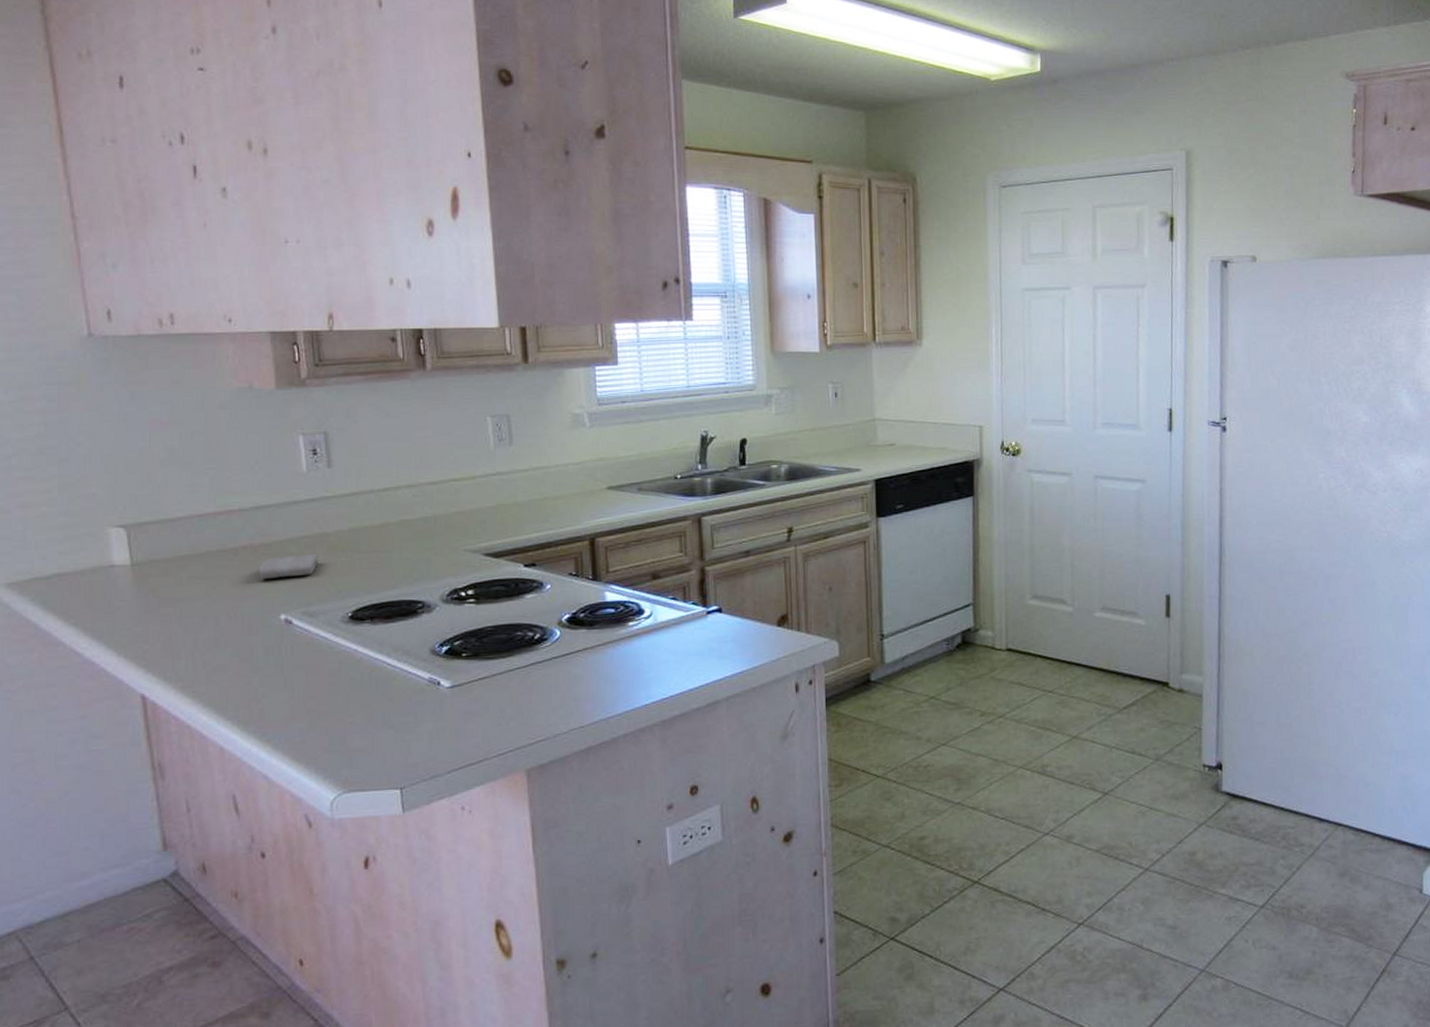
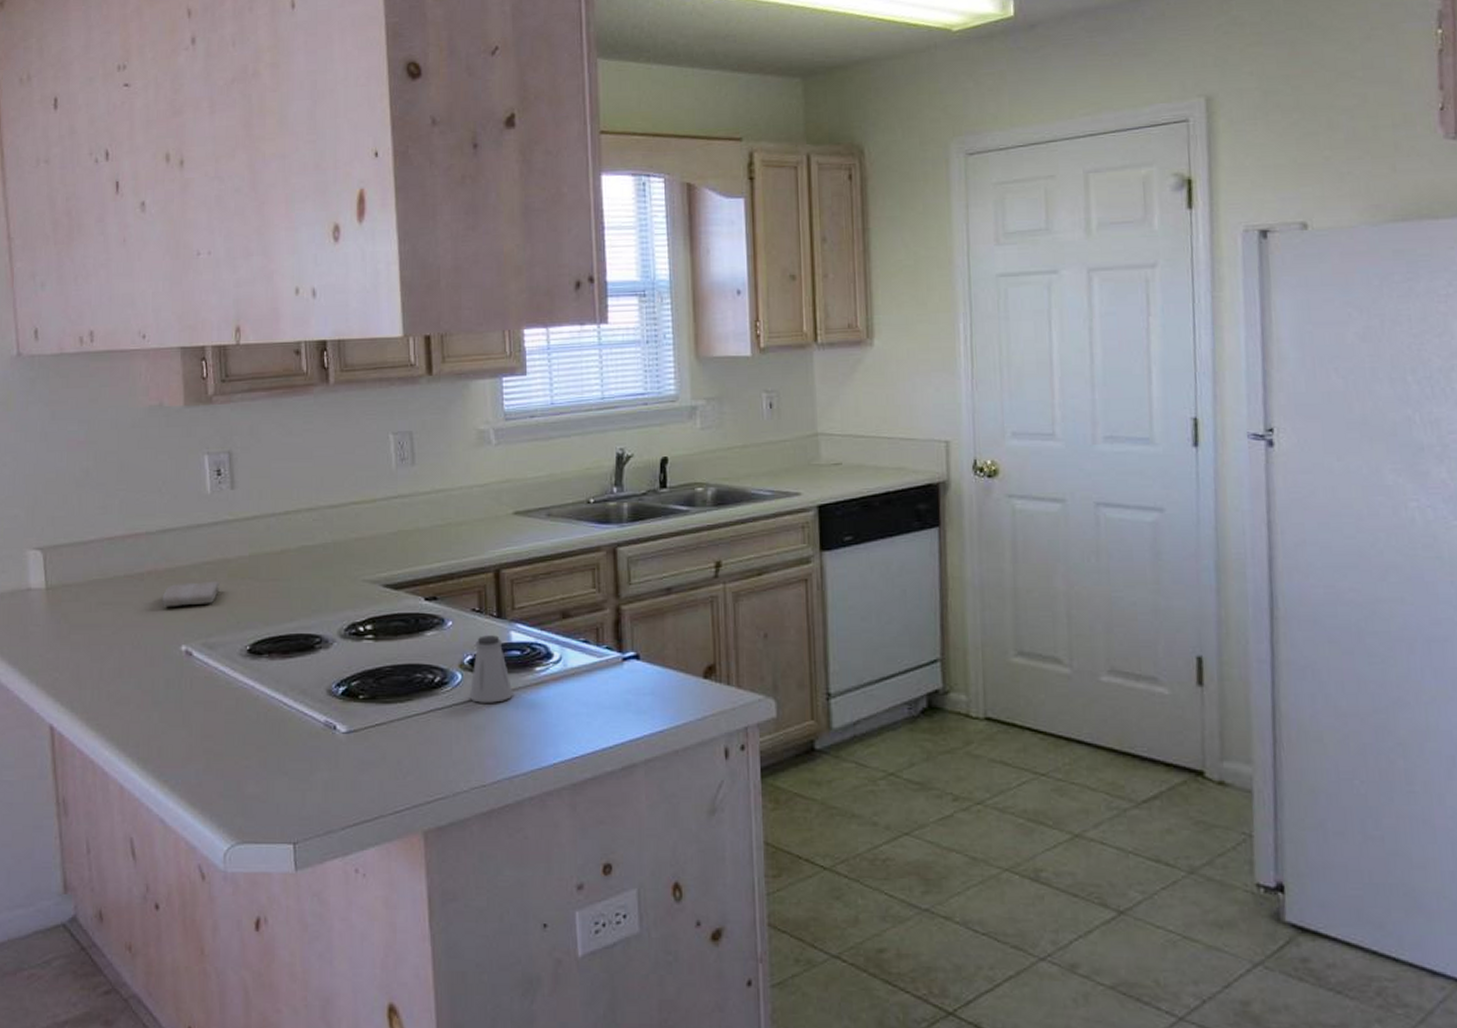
saltshaker: none [567,596,608,656] -> present [469,635,513,703]

